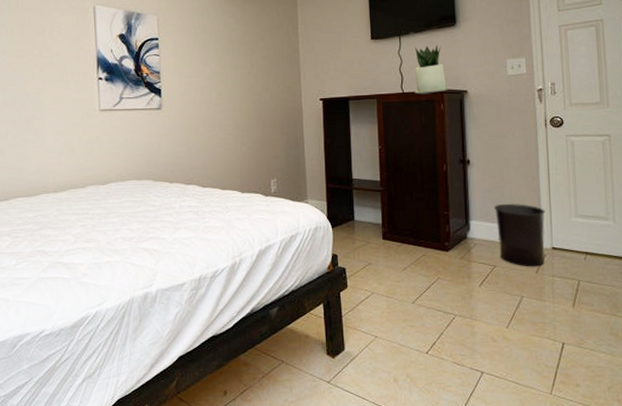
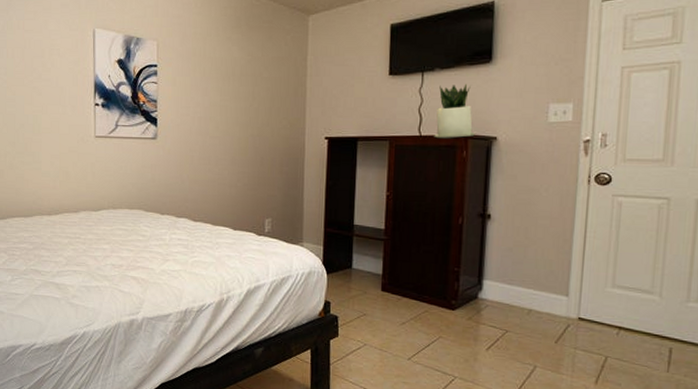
waste bin: present [493,204,545,266] -> none [513,265,575,336]

